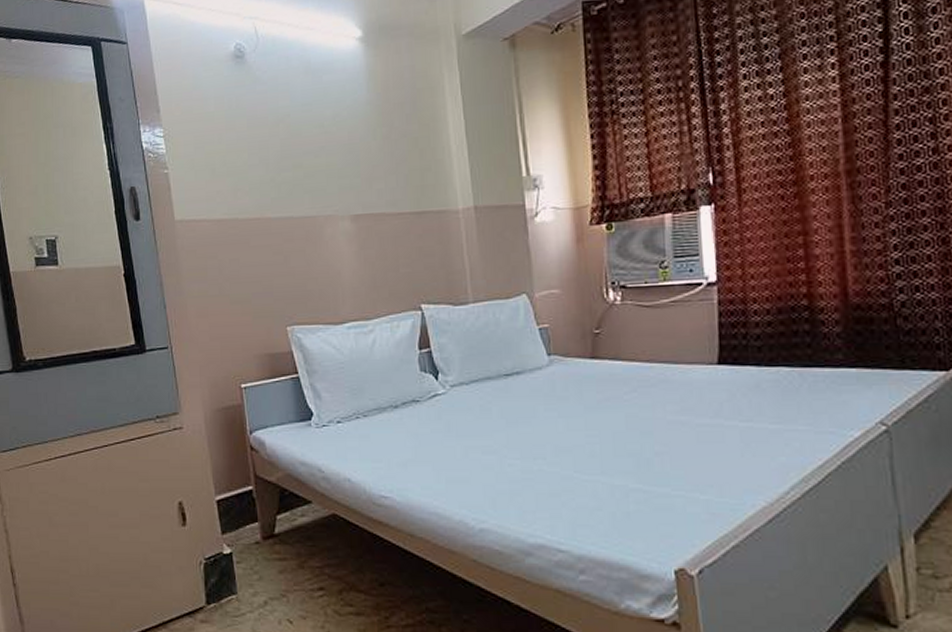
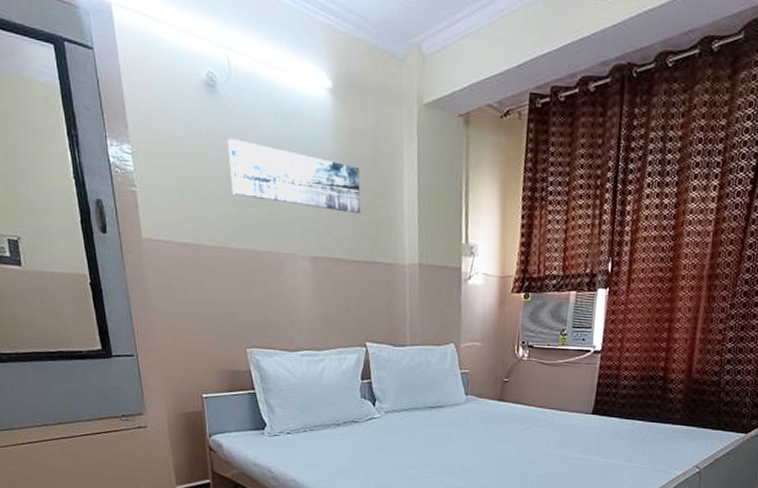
wall art: none [258,104,403,163] -> present [228,138,361,214]

